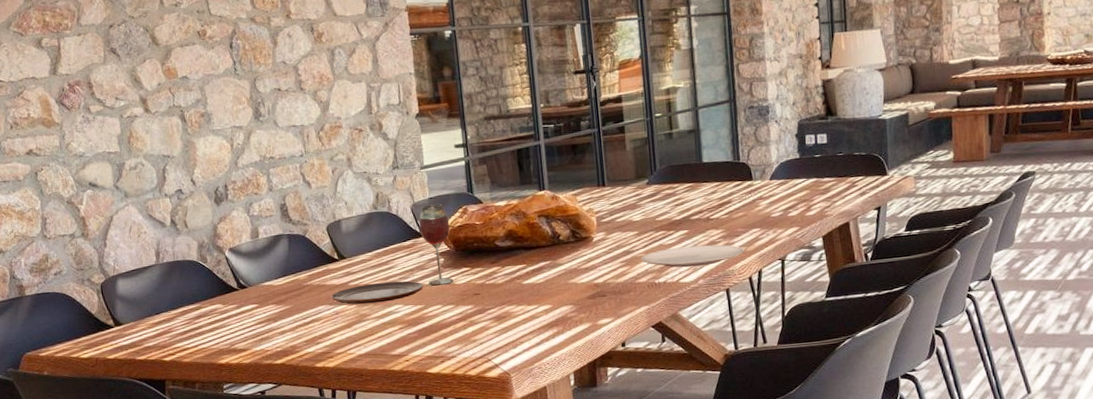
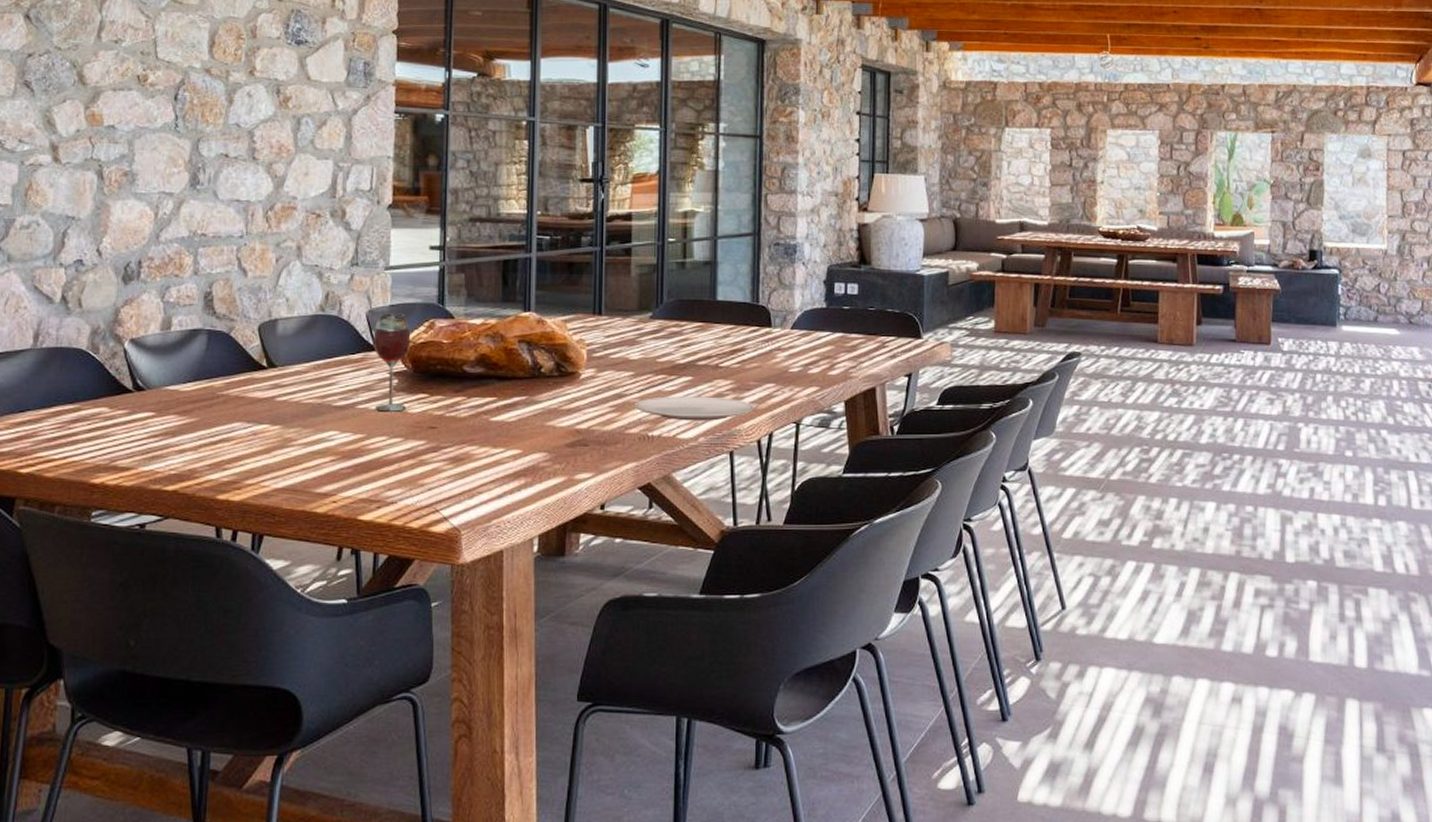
plate: present [331,281,424,305] -> none [251,401,368,426]

